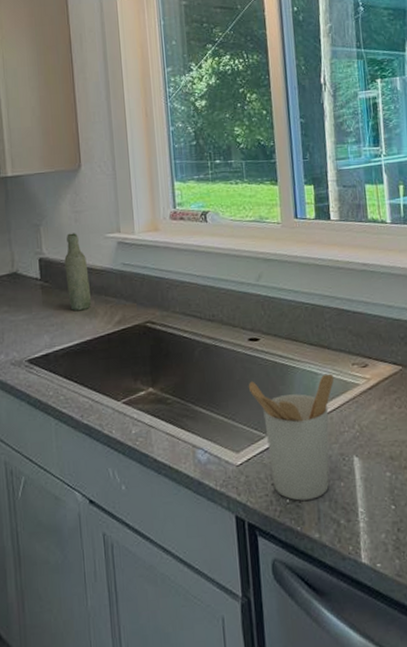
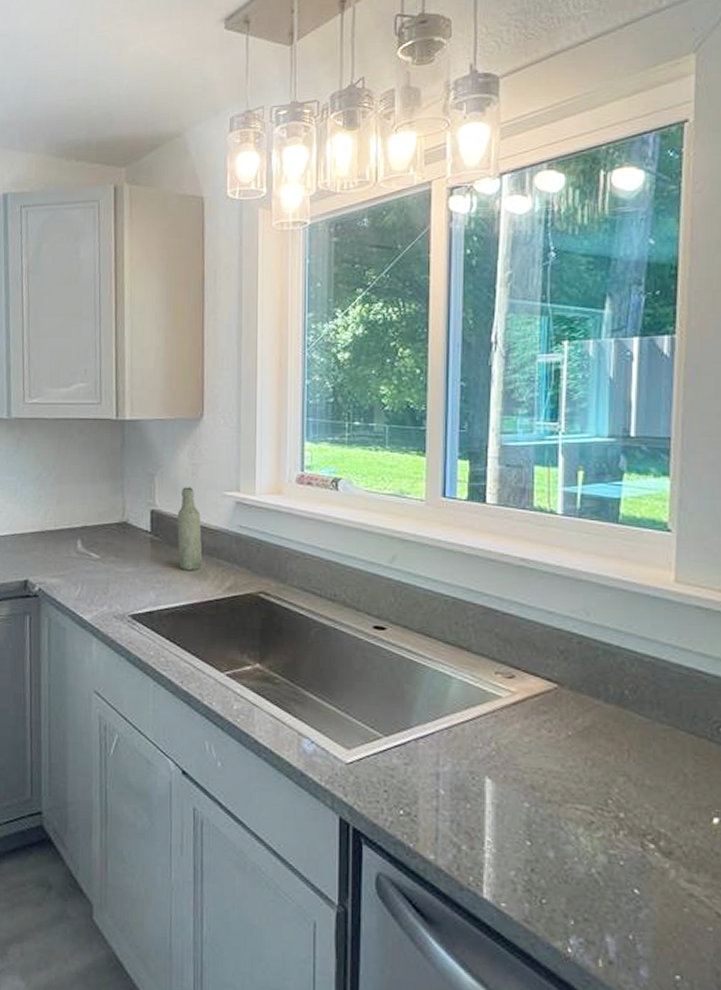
utensil holder: present [248,373,335,501] -> none [367,673,472,816]

